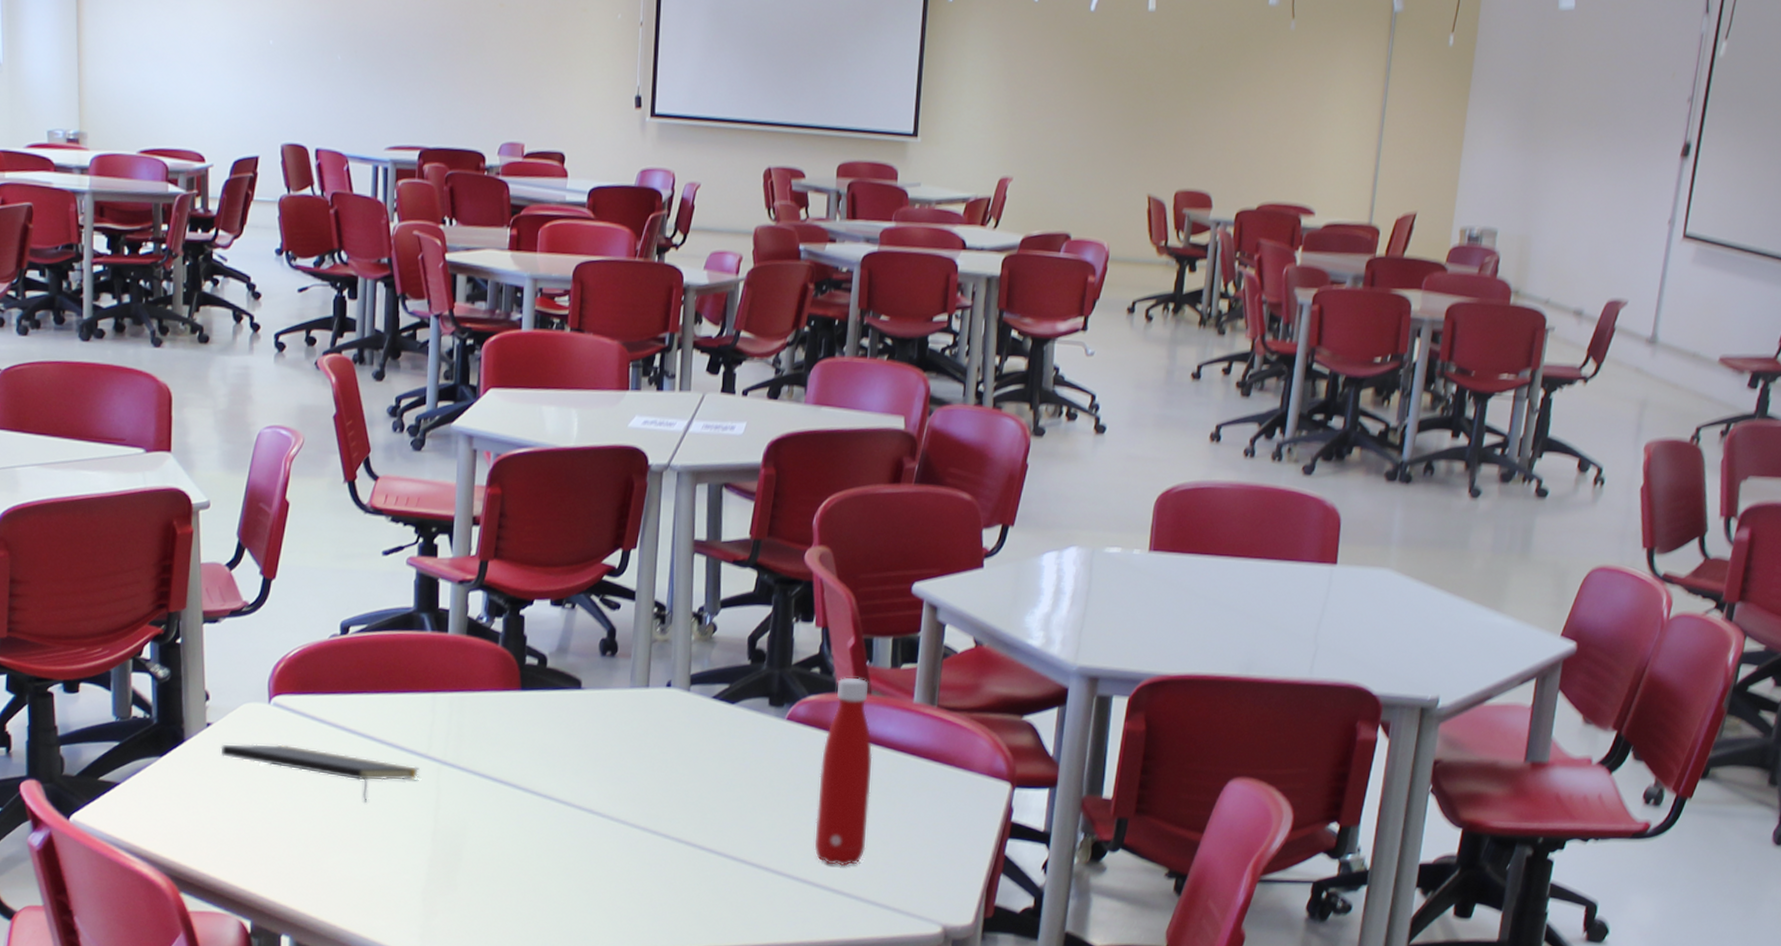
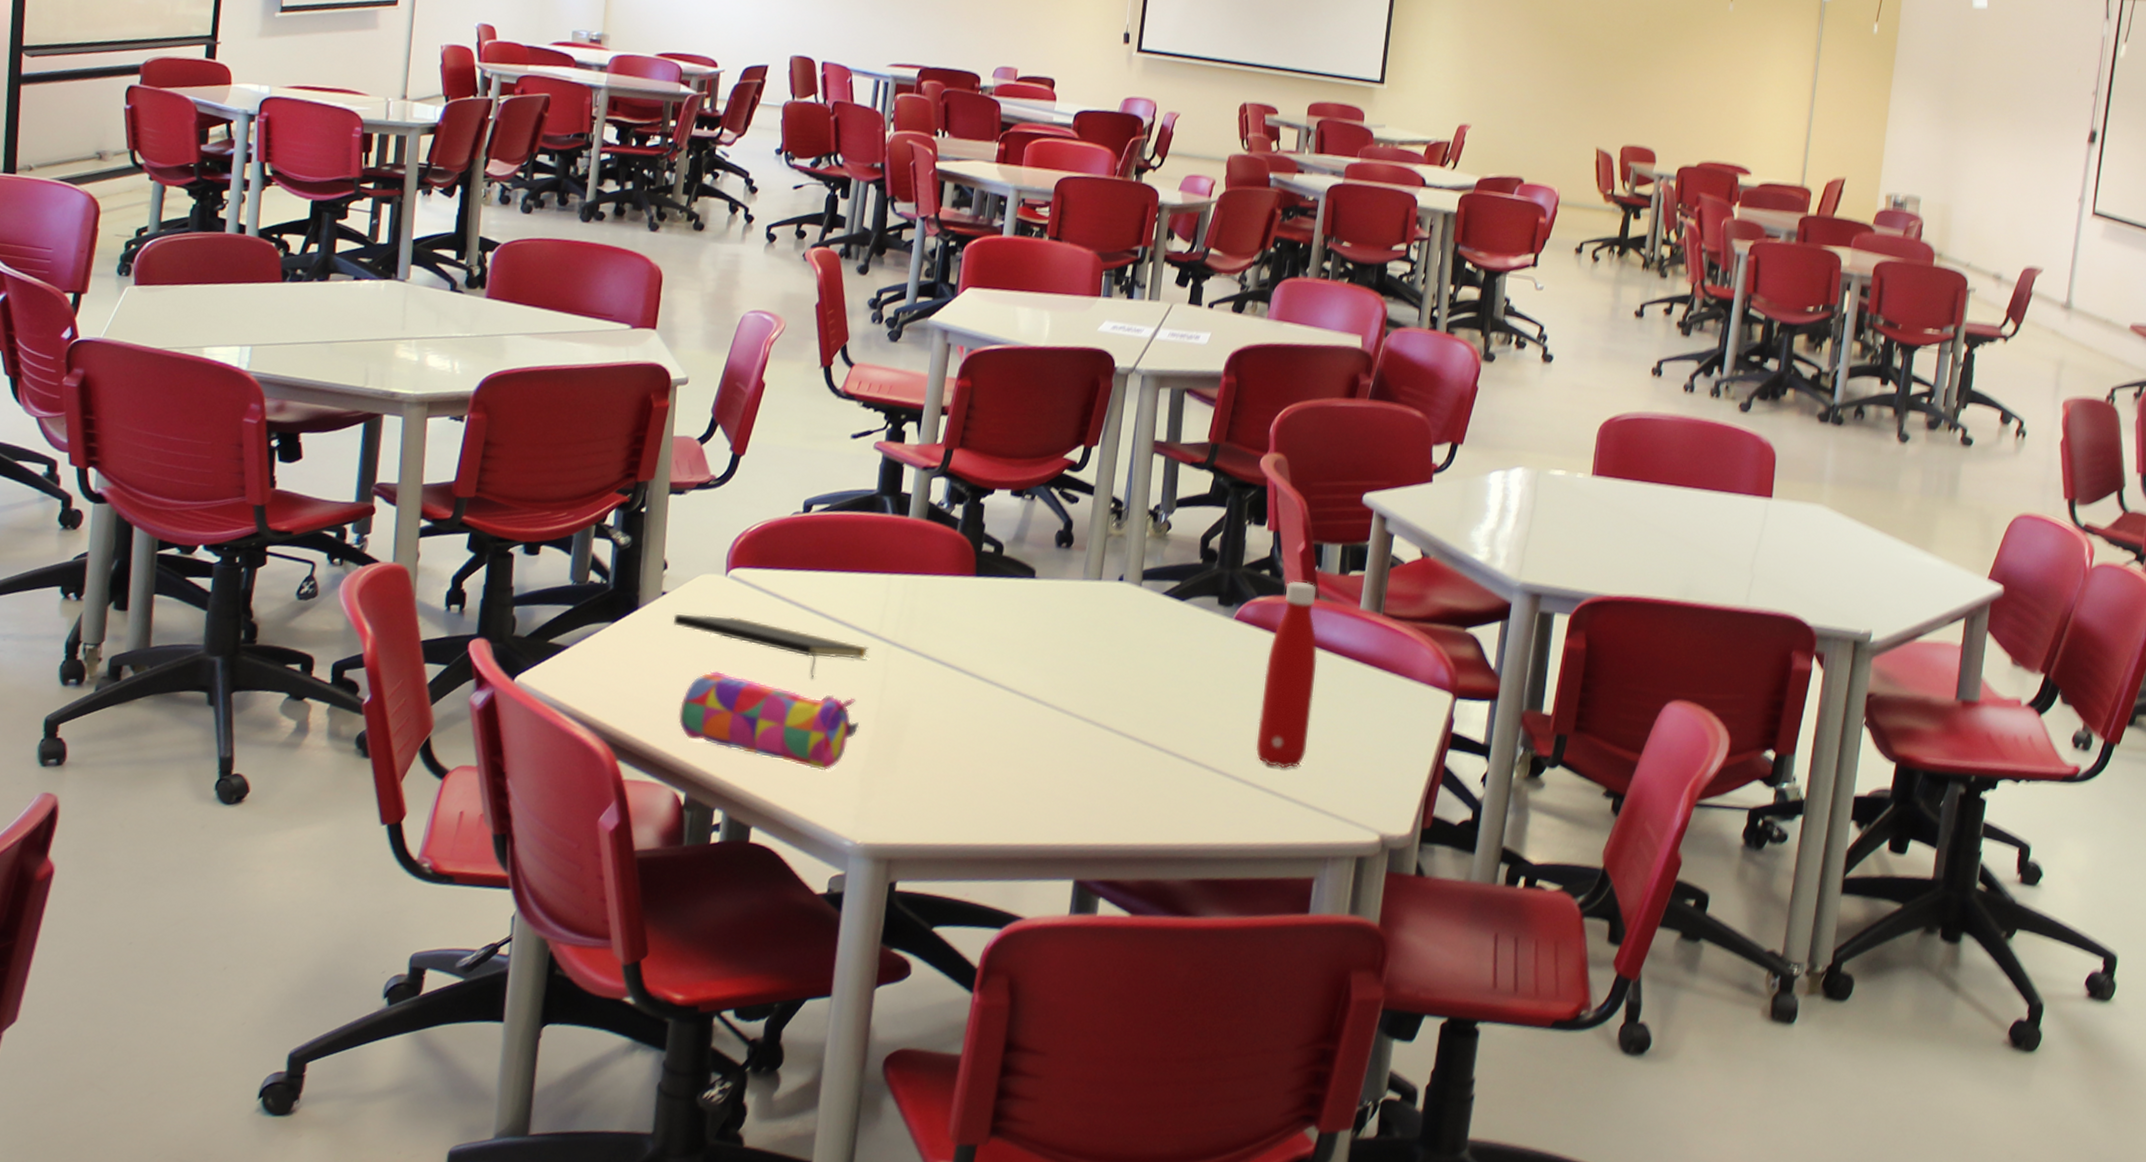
pencil case: none [237,800,417,893] -> present [678,671,860,771]

